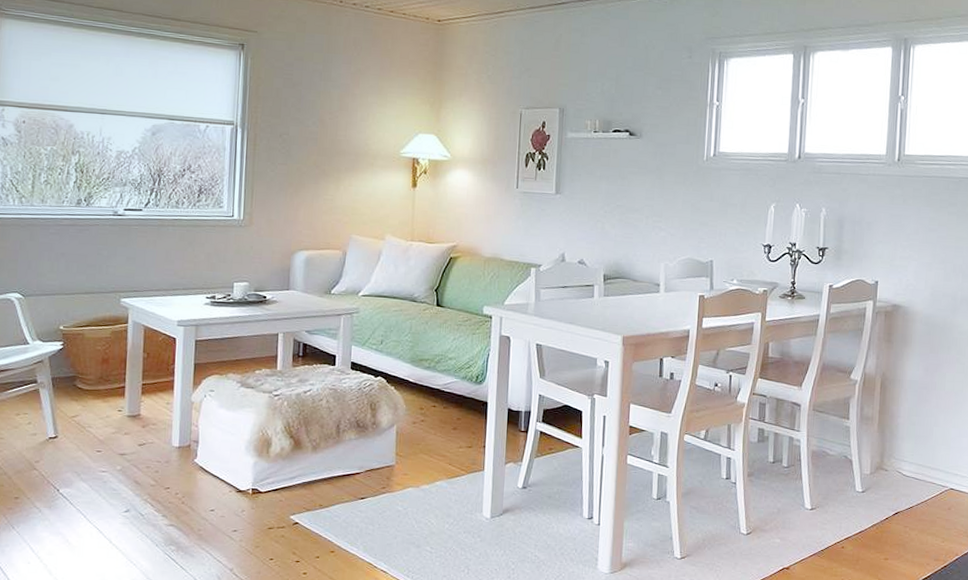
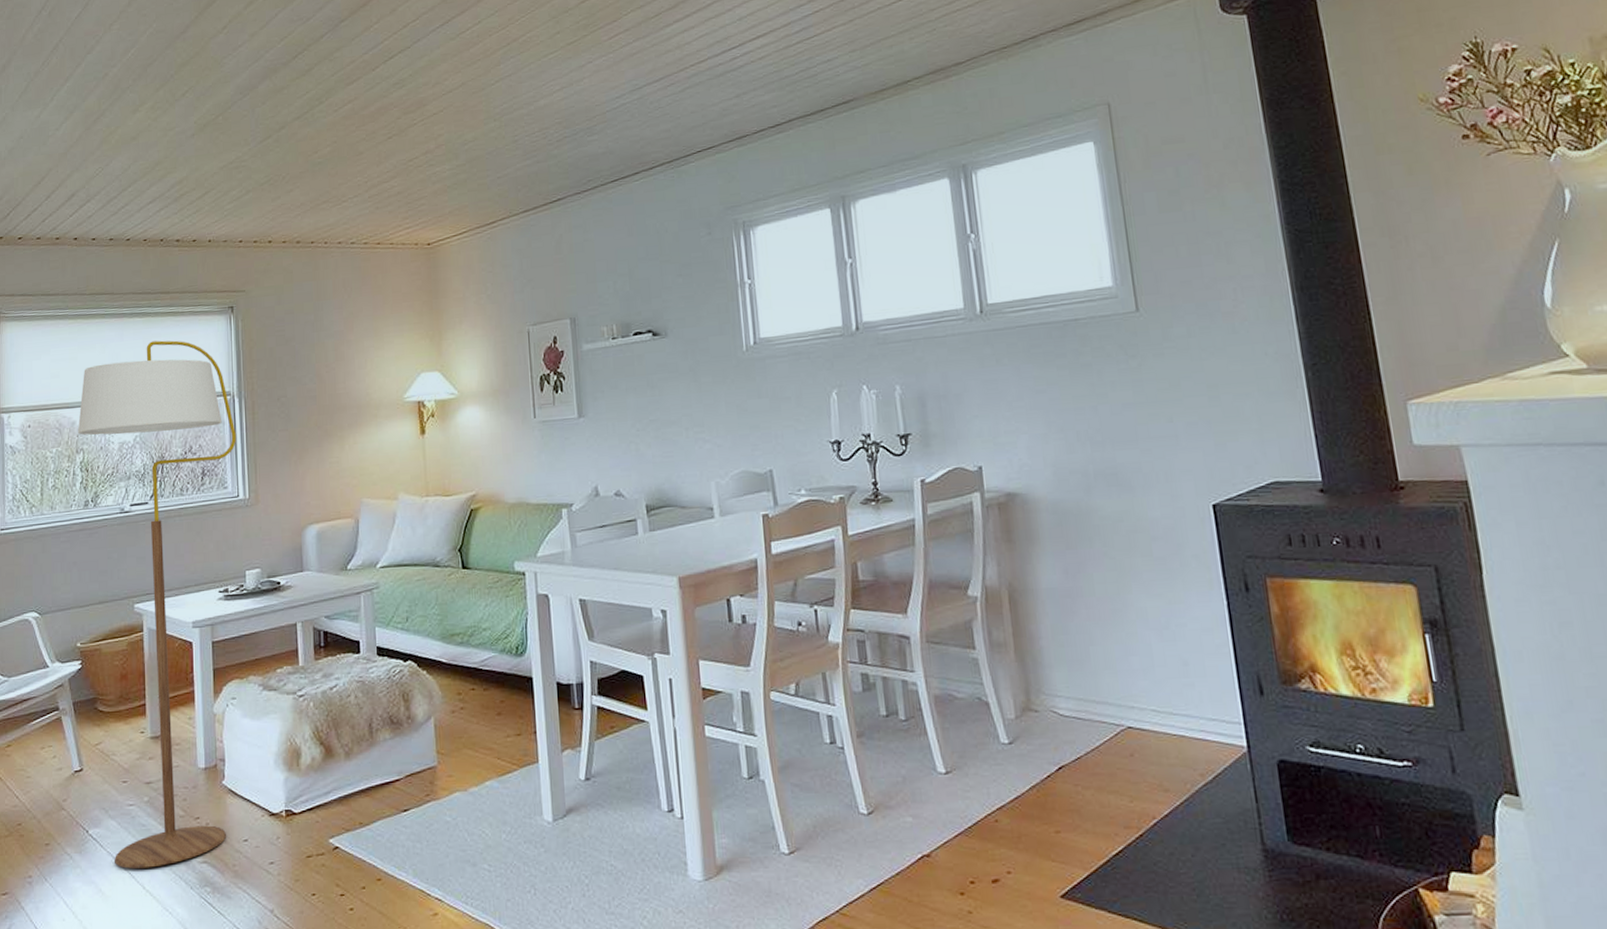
floor lamp: none [74,62,236,526] -> present [77,340,236,869]

